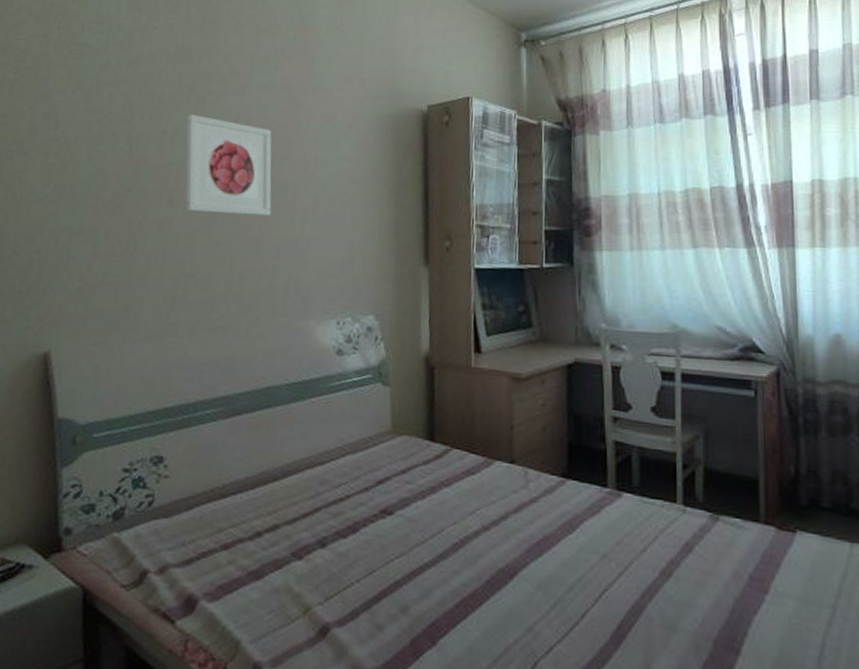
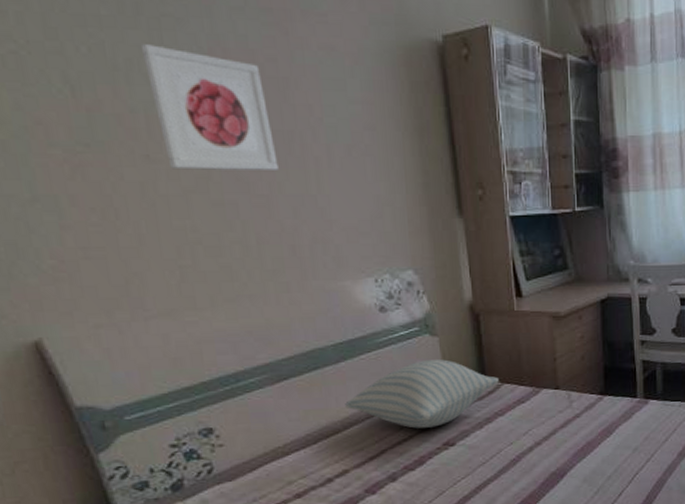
pillow: none [288,411,448,490] -> present [345,359,499,429]

